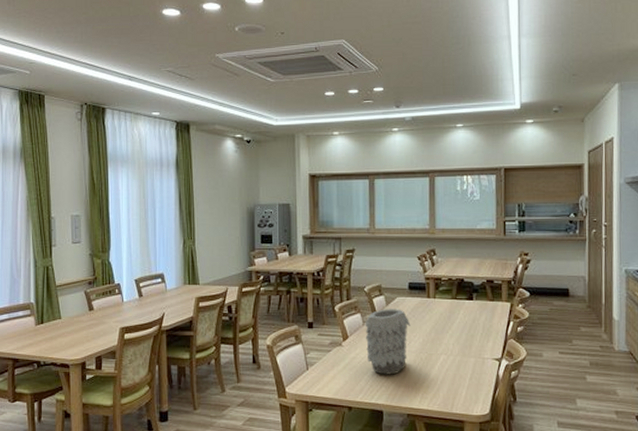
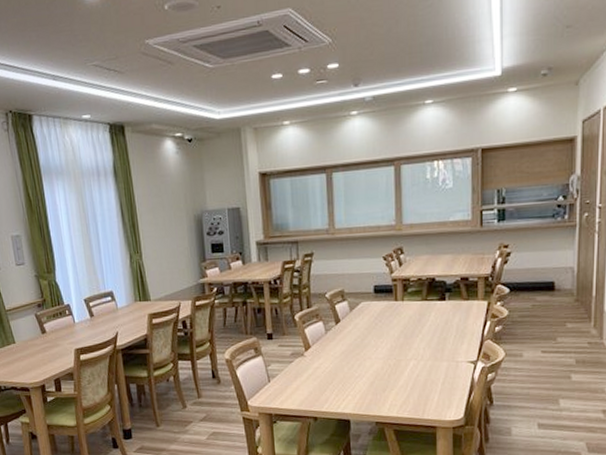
vase: present [365,309,411,375] -> none [327,314,377,384]

